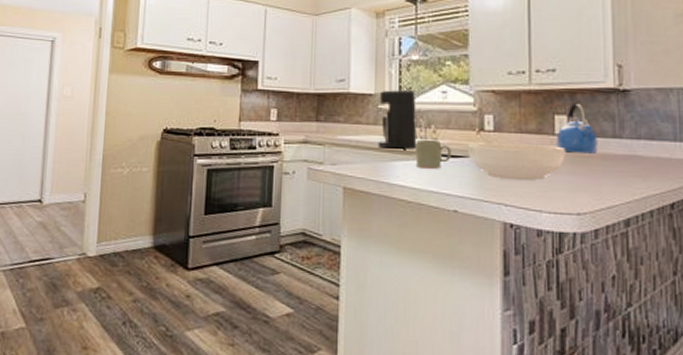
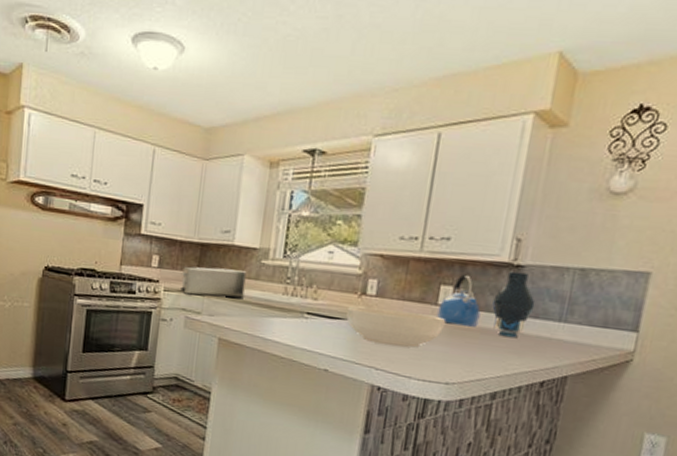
toaster: none [300,116,366,147] -> present [180,266,247,299]
coffee maker: present [378,90,417,150] -> none [257,245,301,307]
mug: present [415,139,451,170] -> none [292,298,330,329]
vase: none [608,96,648,162] -> present [492,271,535,339]

